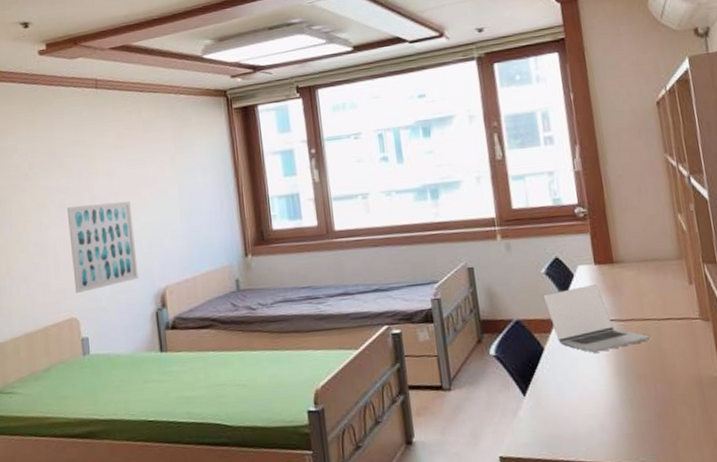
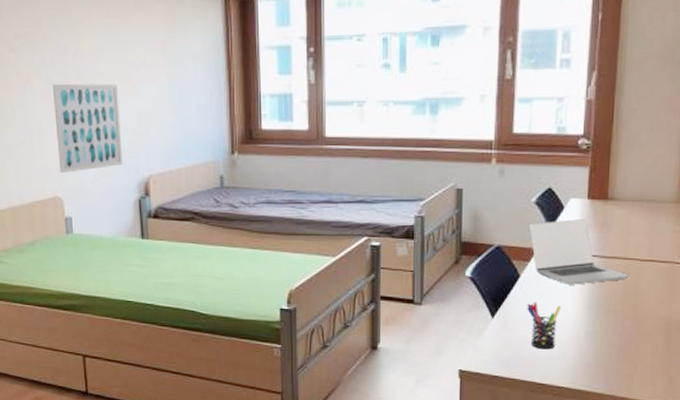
pen holder: none [556,374,593,425] -> present [527,302,561,350]

